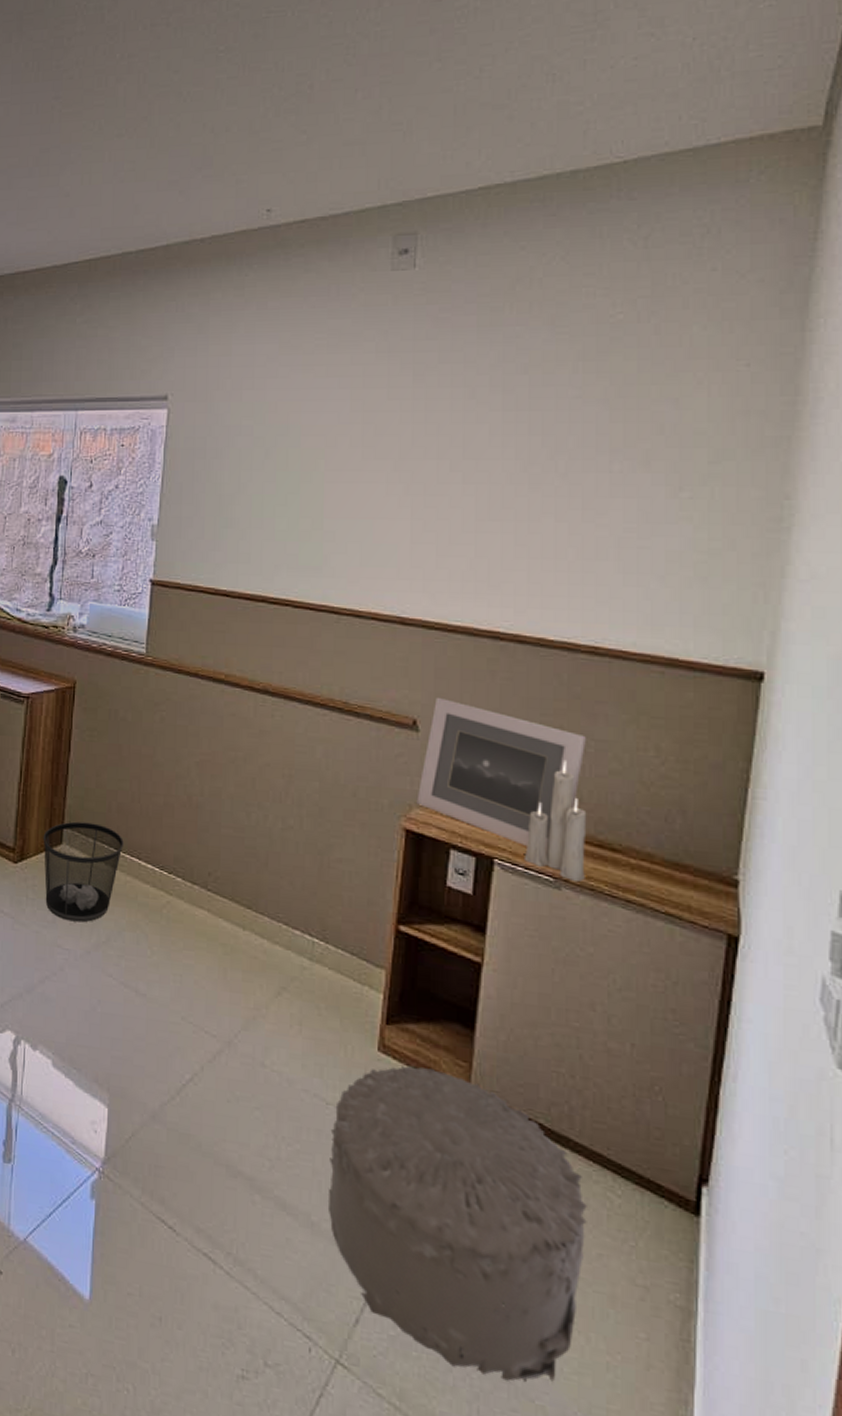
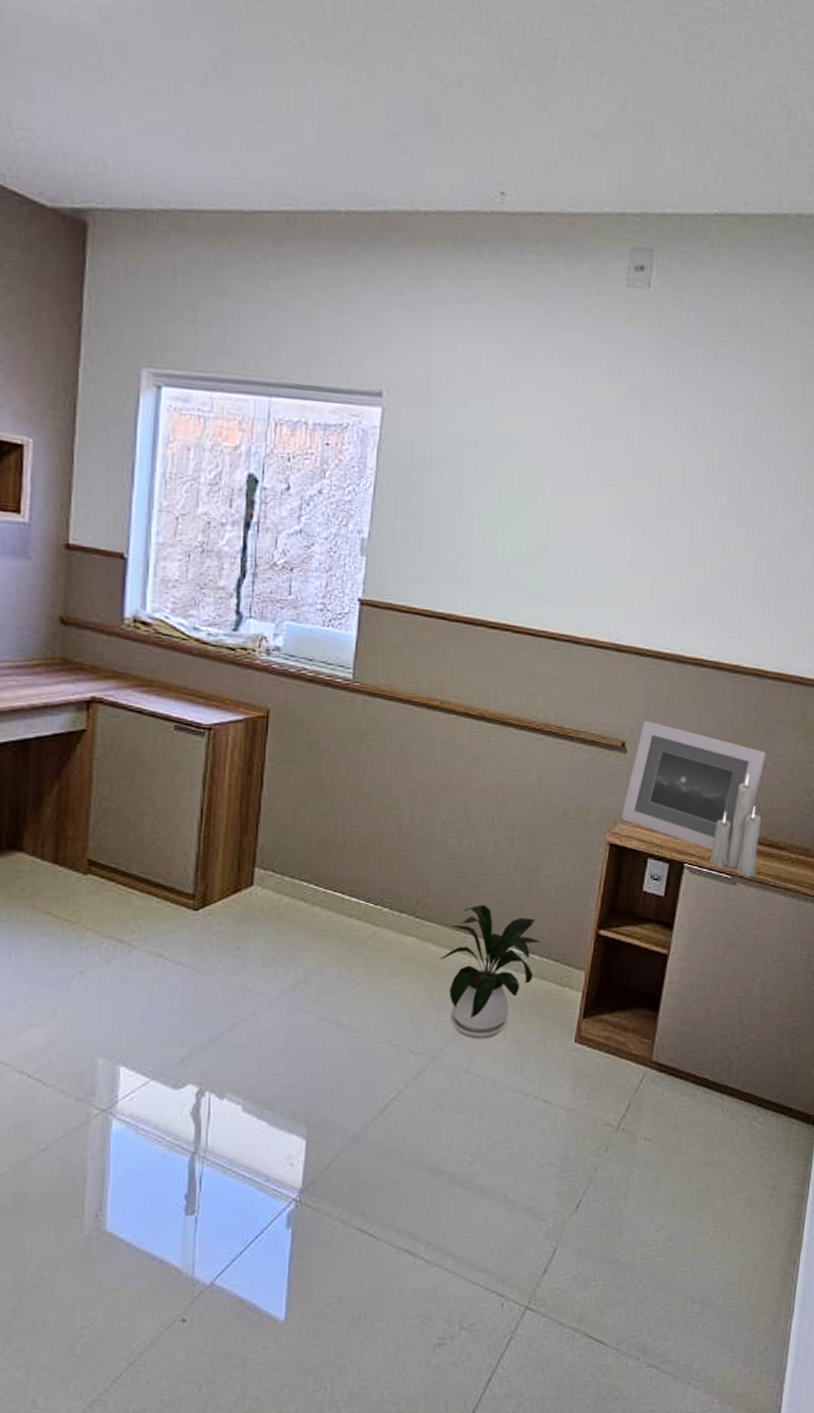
waste bin: present [43,821,124,923] -> none [230,860,325,964]
house plant: none [232,883,333,1031] -> present [440,904,539,1040]
pouf: present [329,1065,587,1383] -> none [524,1049,737,1285]

